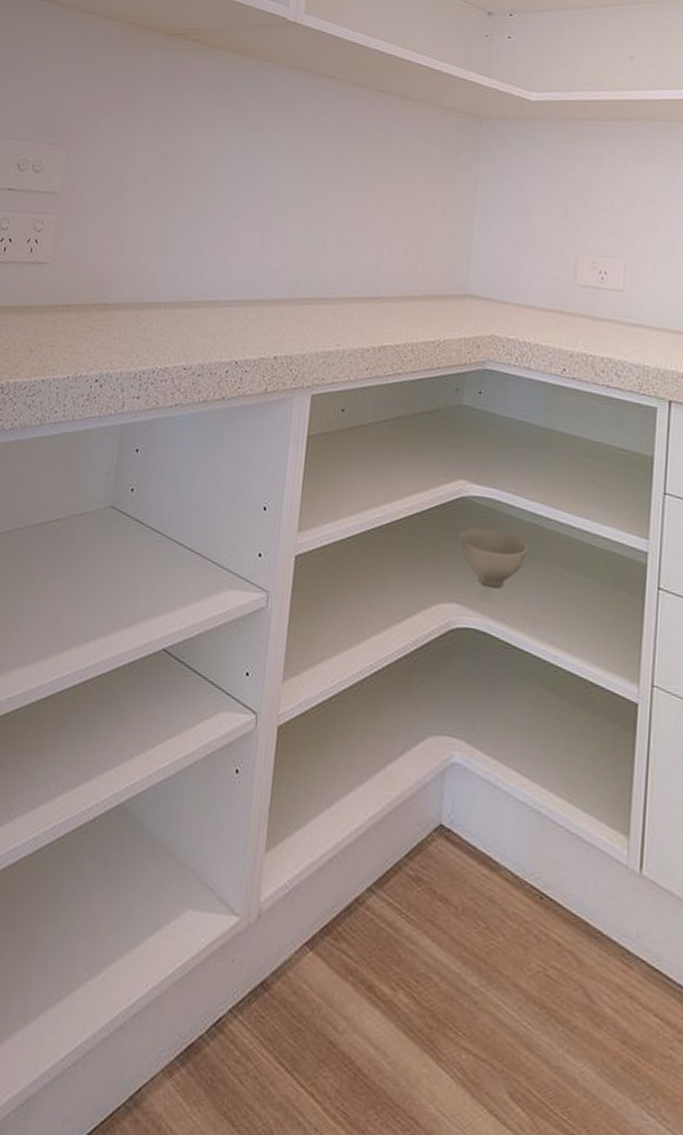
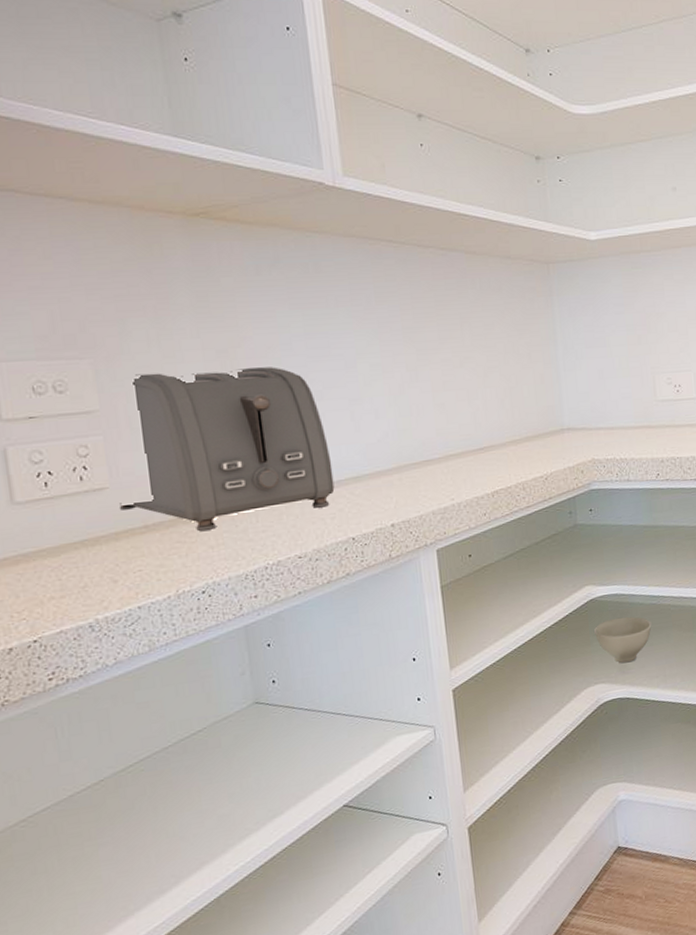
toaster: none [51,166,235,324] -> present [119,367,335,532]

